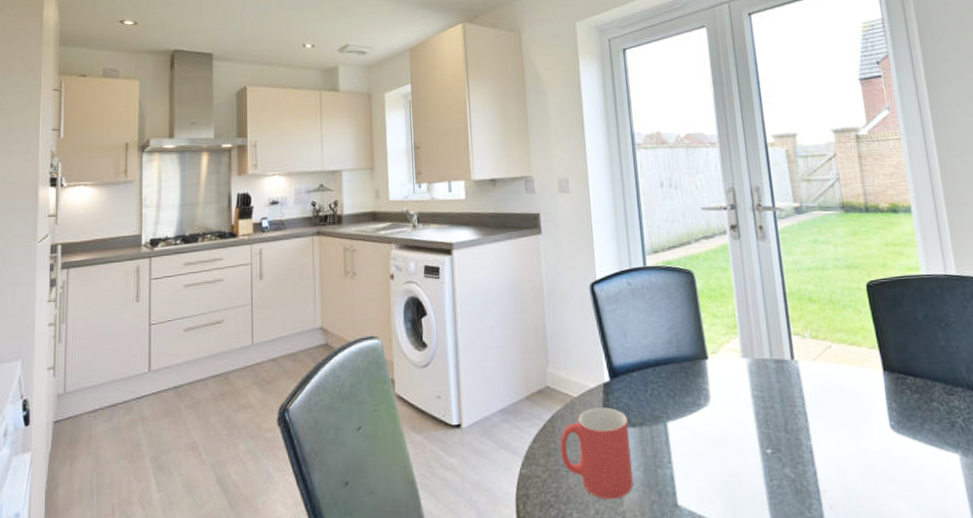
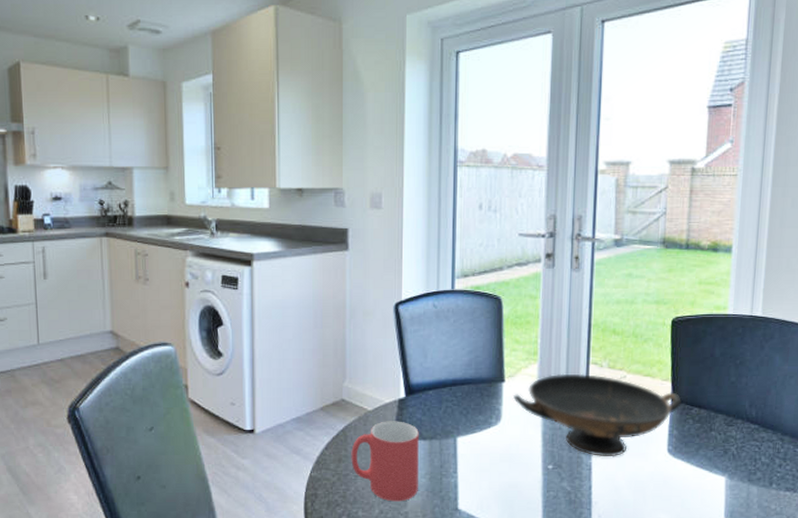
decorative bowl: none [718,345,895,437] -> present [512,373,683,457]

